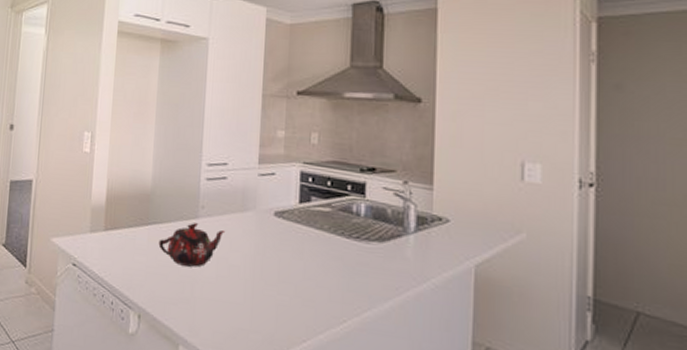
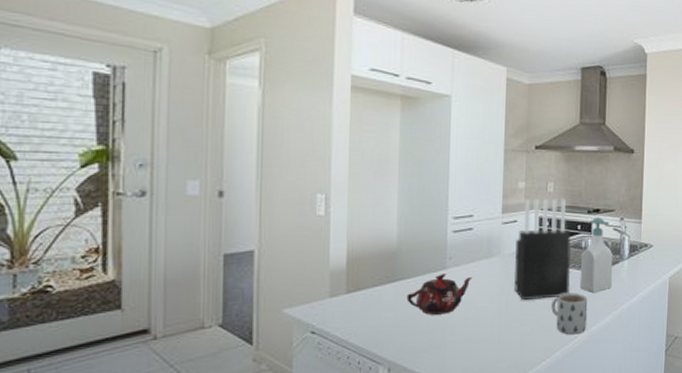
knife block: none [270,150,339,268] -> present [513,198,571,301]
mug: none [314,264,361,318] -> present [551,293,588,335]
soap bottle: none [350,178,394,271] -> present [579,218,613,293]

